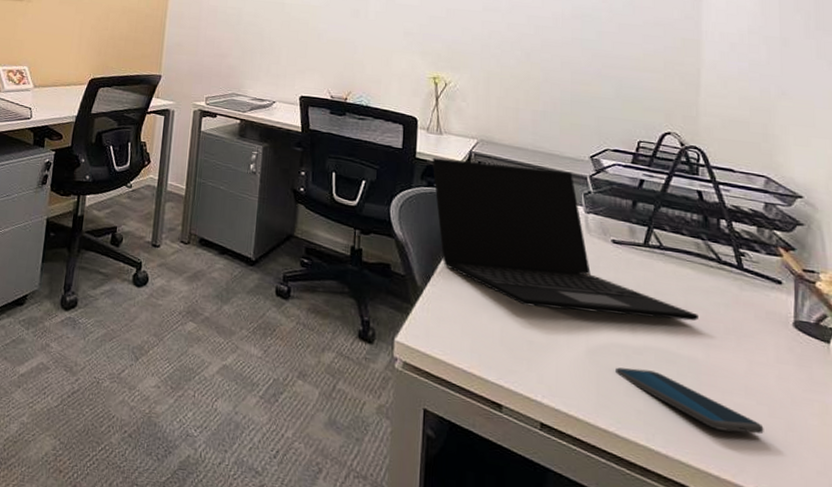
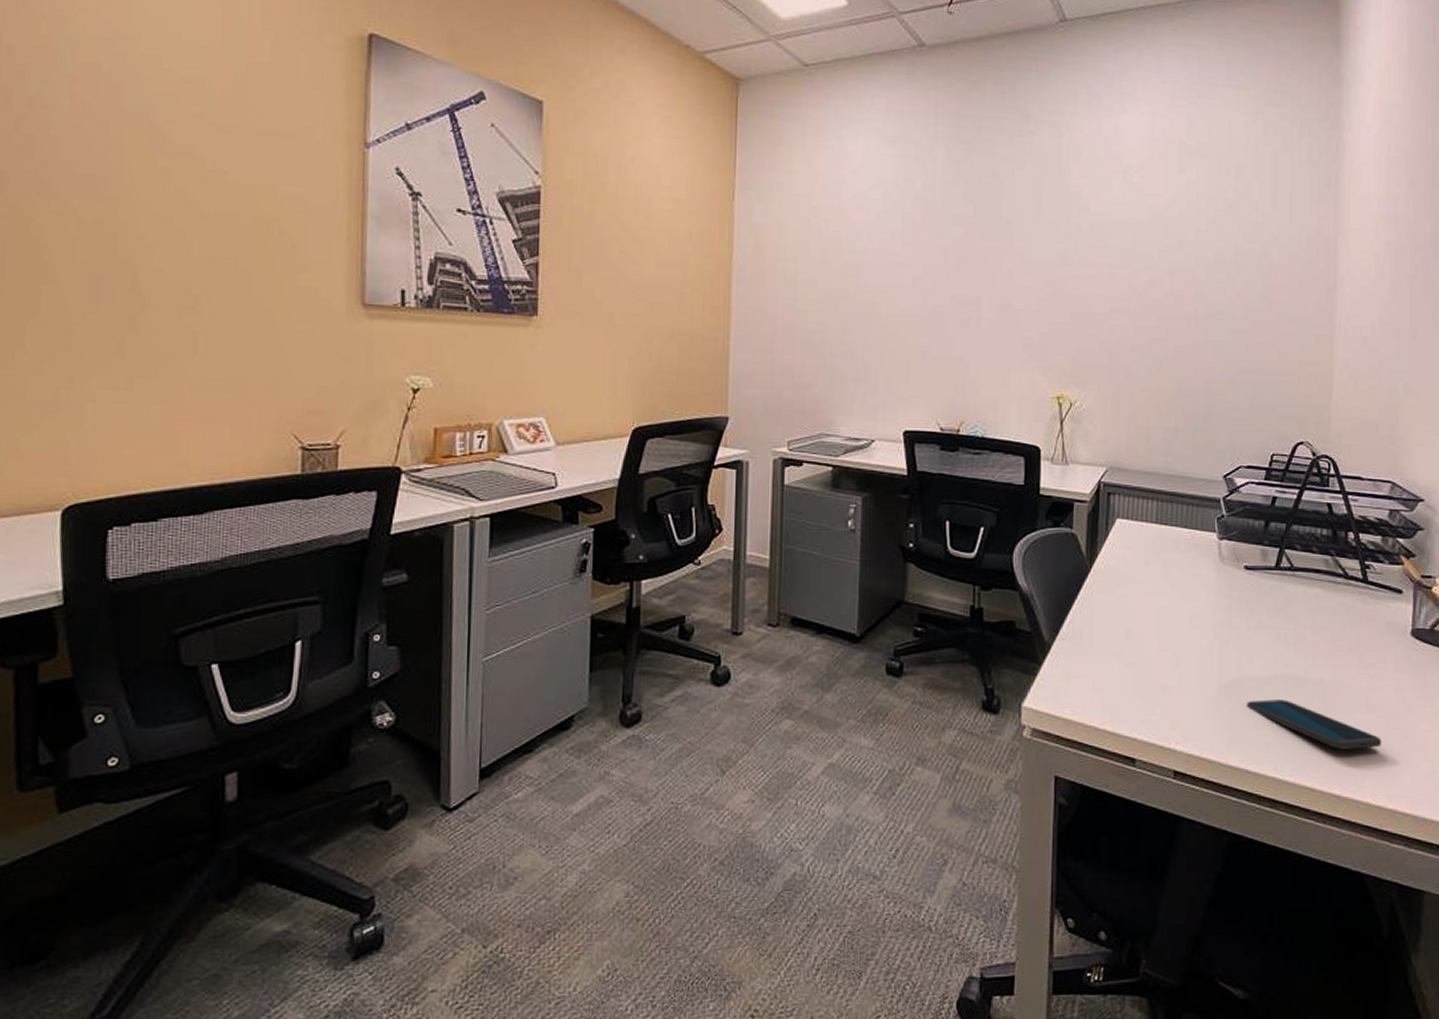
laptop: present [432,158,698,322] -> none [1057,493,1325,649]

